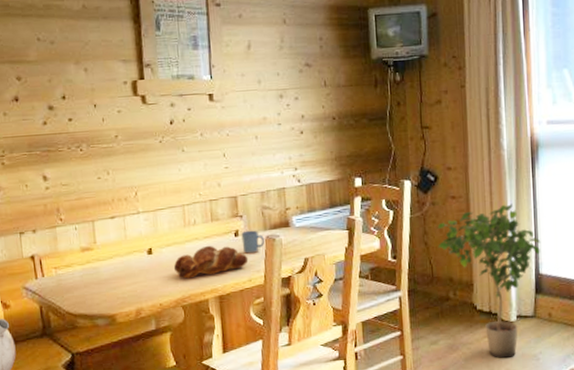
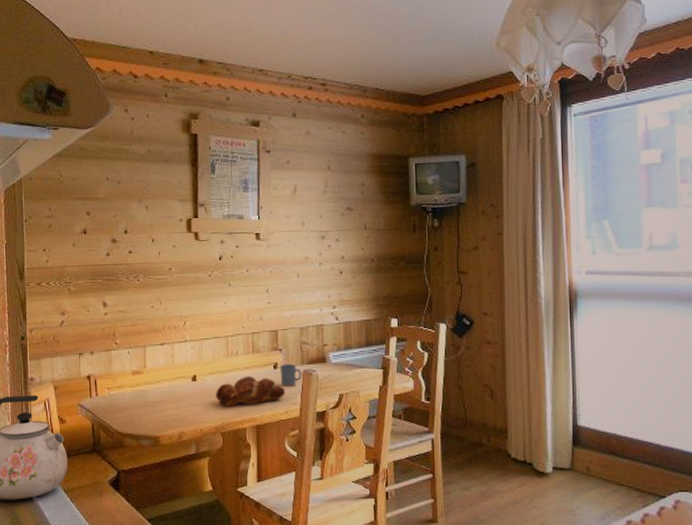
potted plant: present [437,204,541,358] -> none [471,352,579,510]

